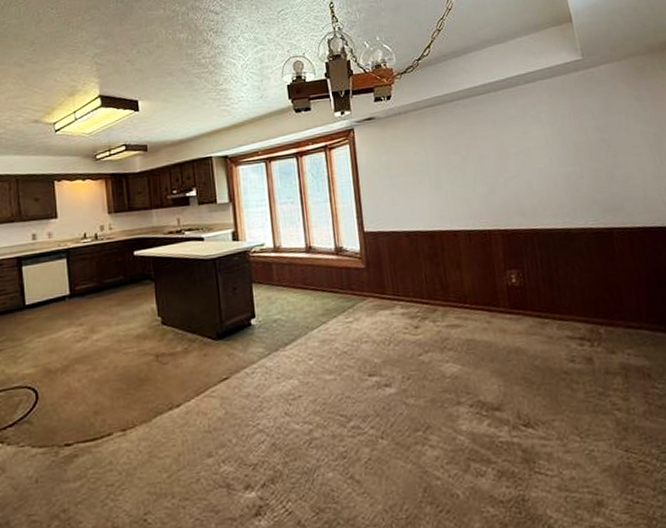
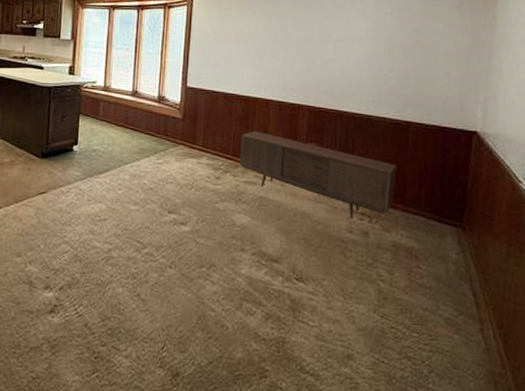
sideboard: none [433,267,613,346] -> present [240,131,397,219]

